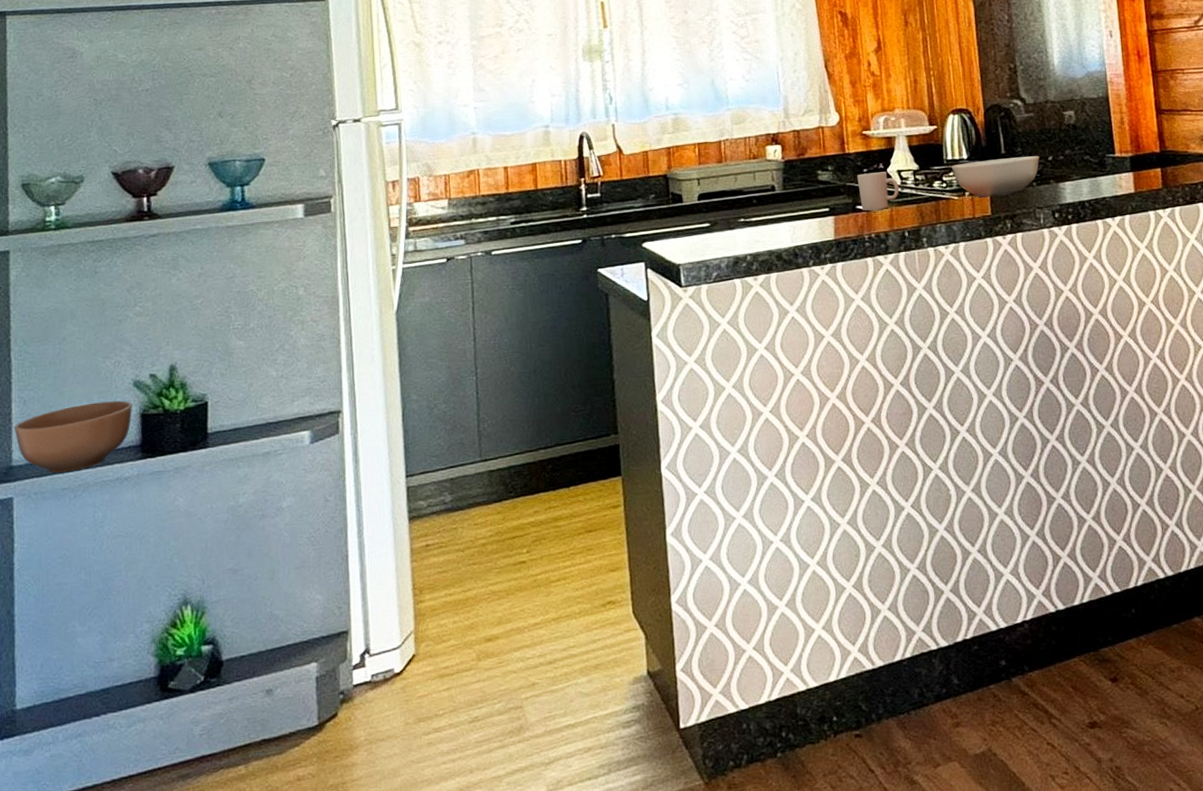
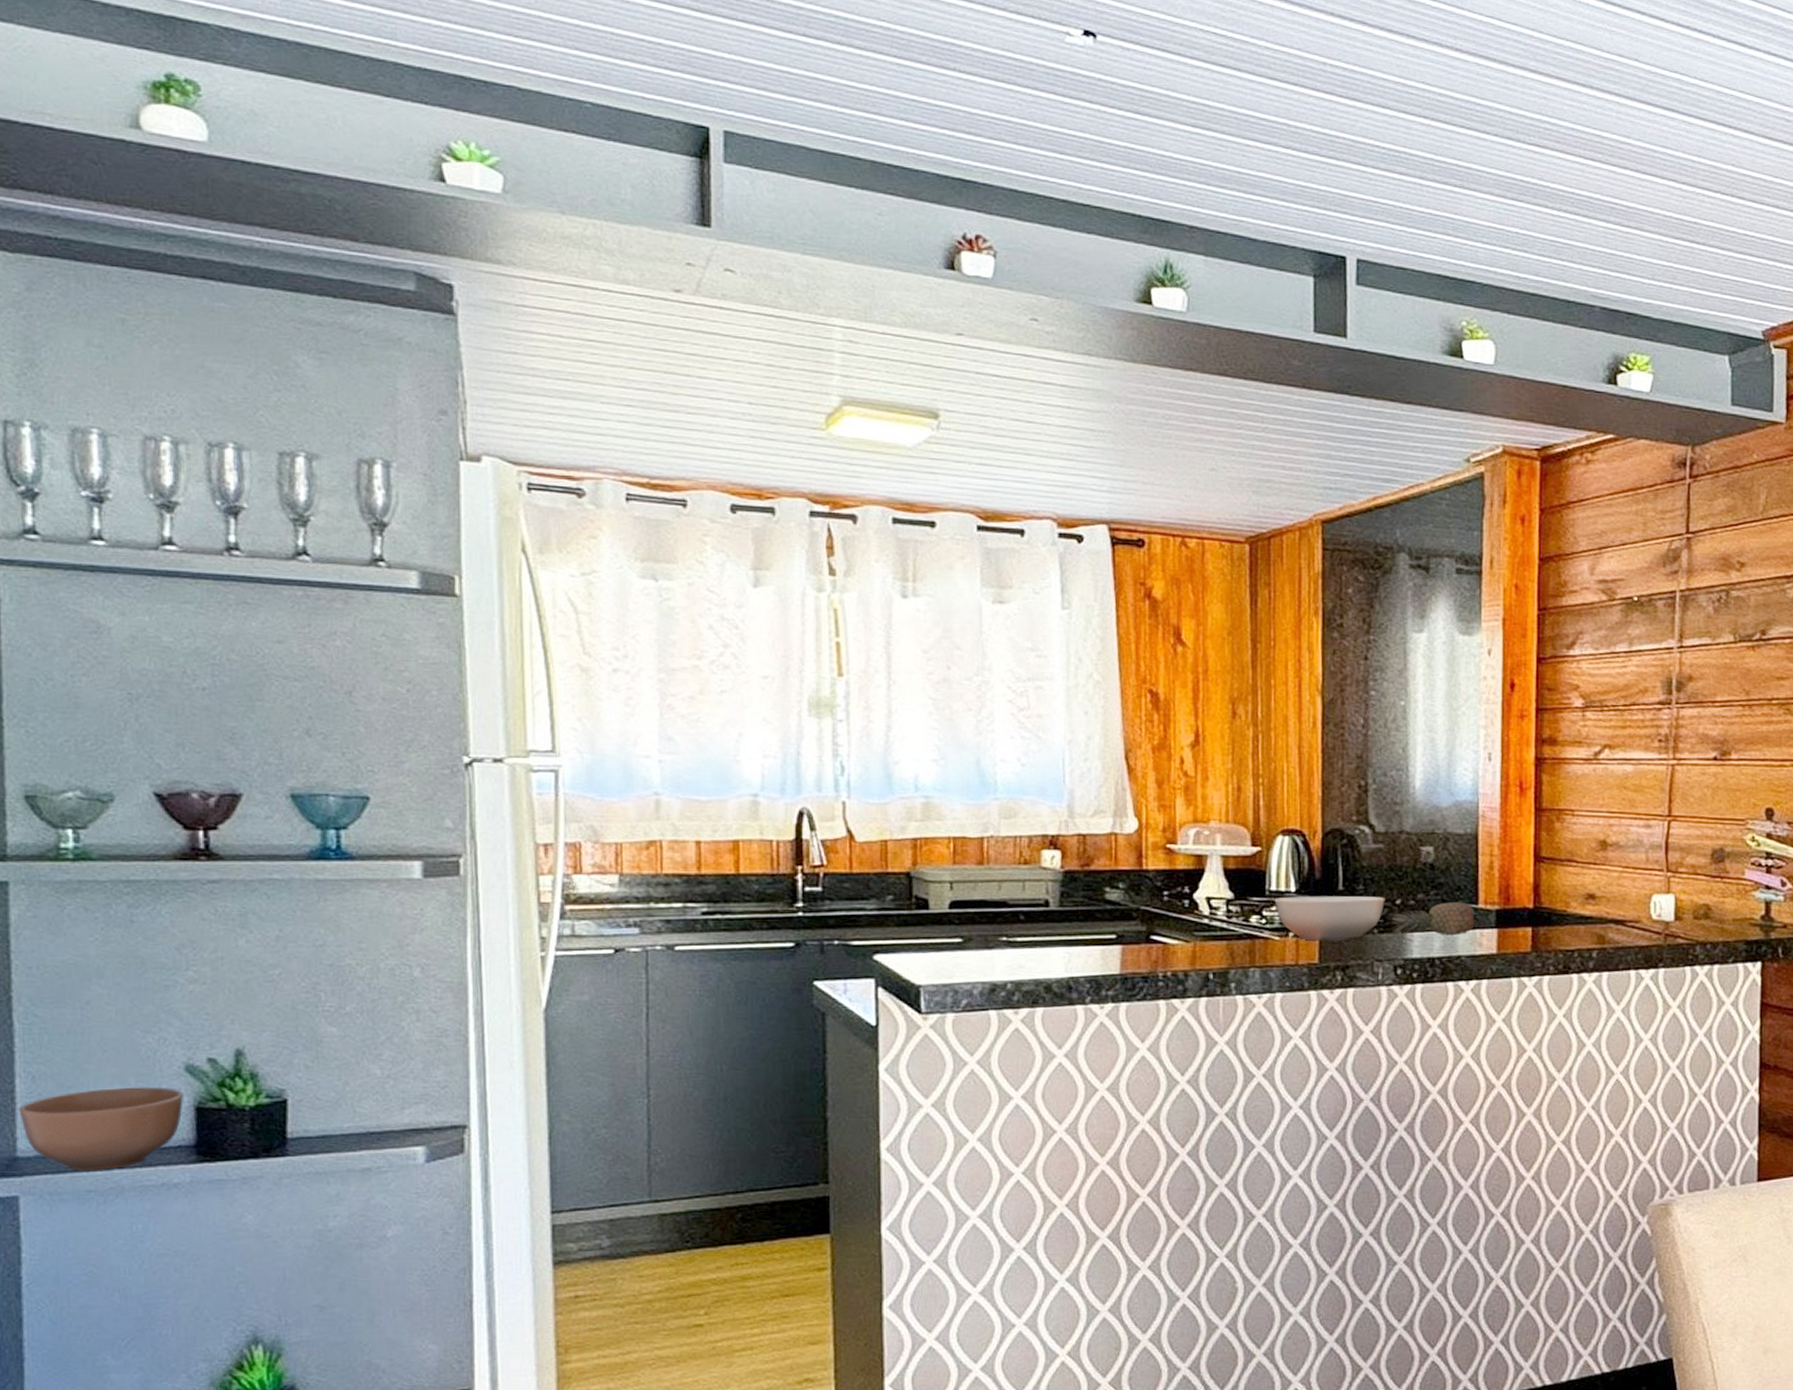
mug: present [857,172,899,212] -> none [1155,897,1207,944]
fruit: none [1046,153,1114,187] -> present [1390,902,1475,936]

